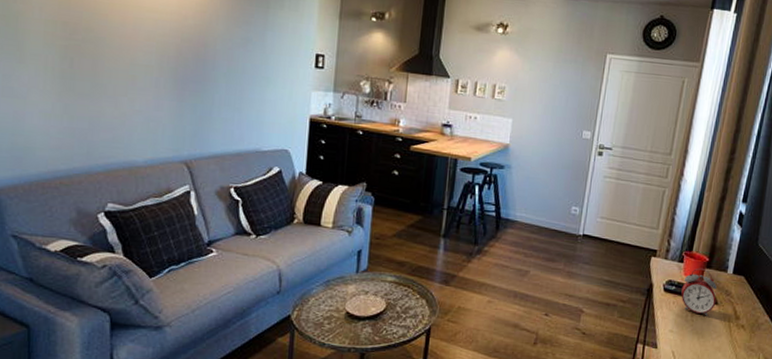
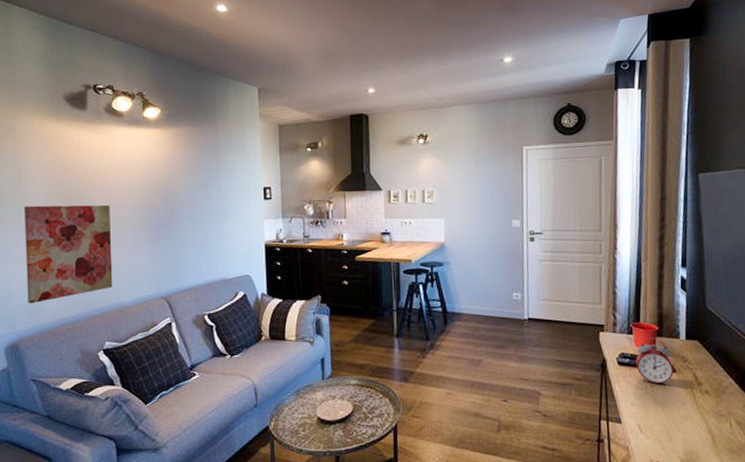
wall art: none [13,31,128,149] -> present [24,204,113,304]

